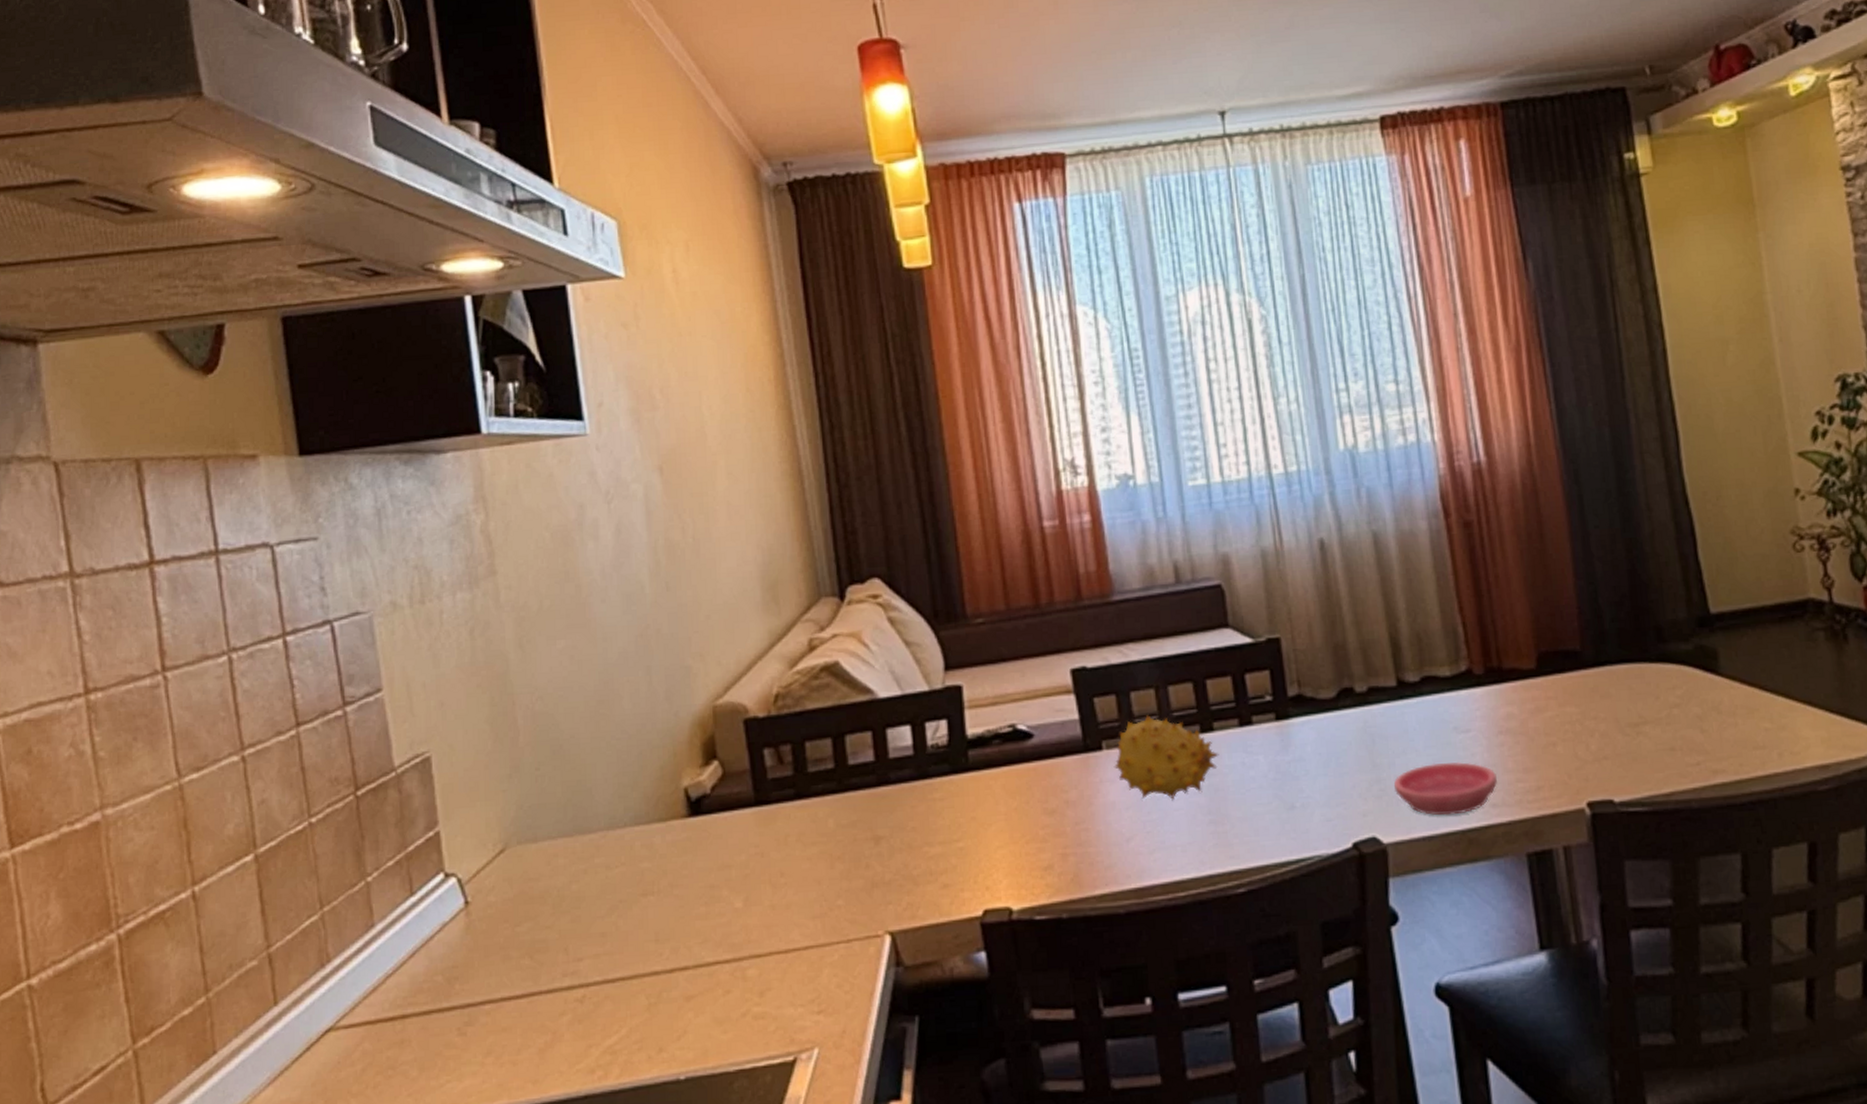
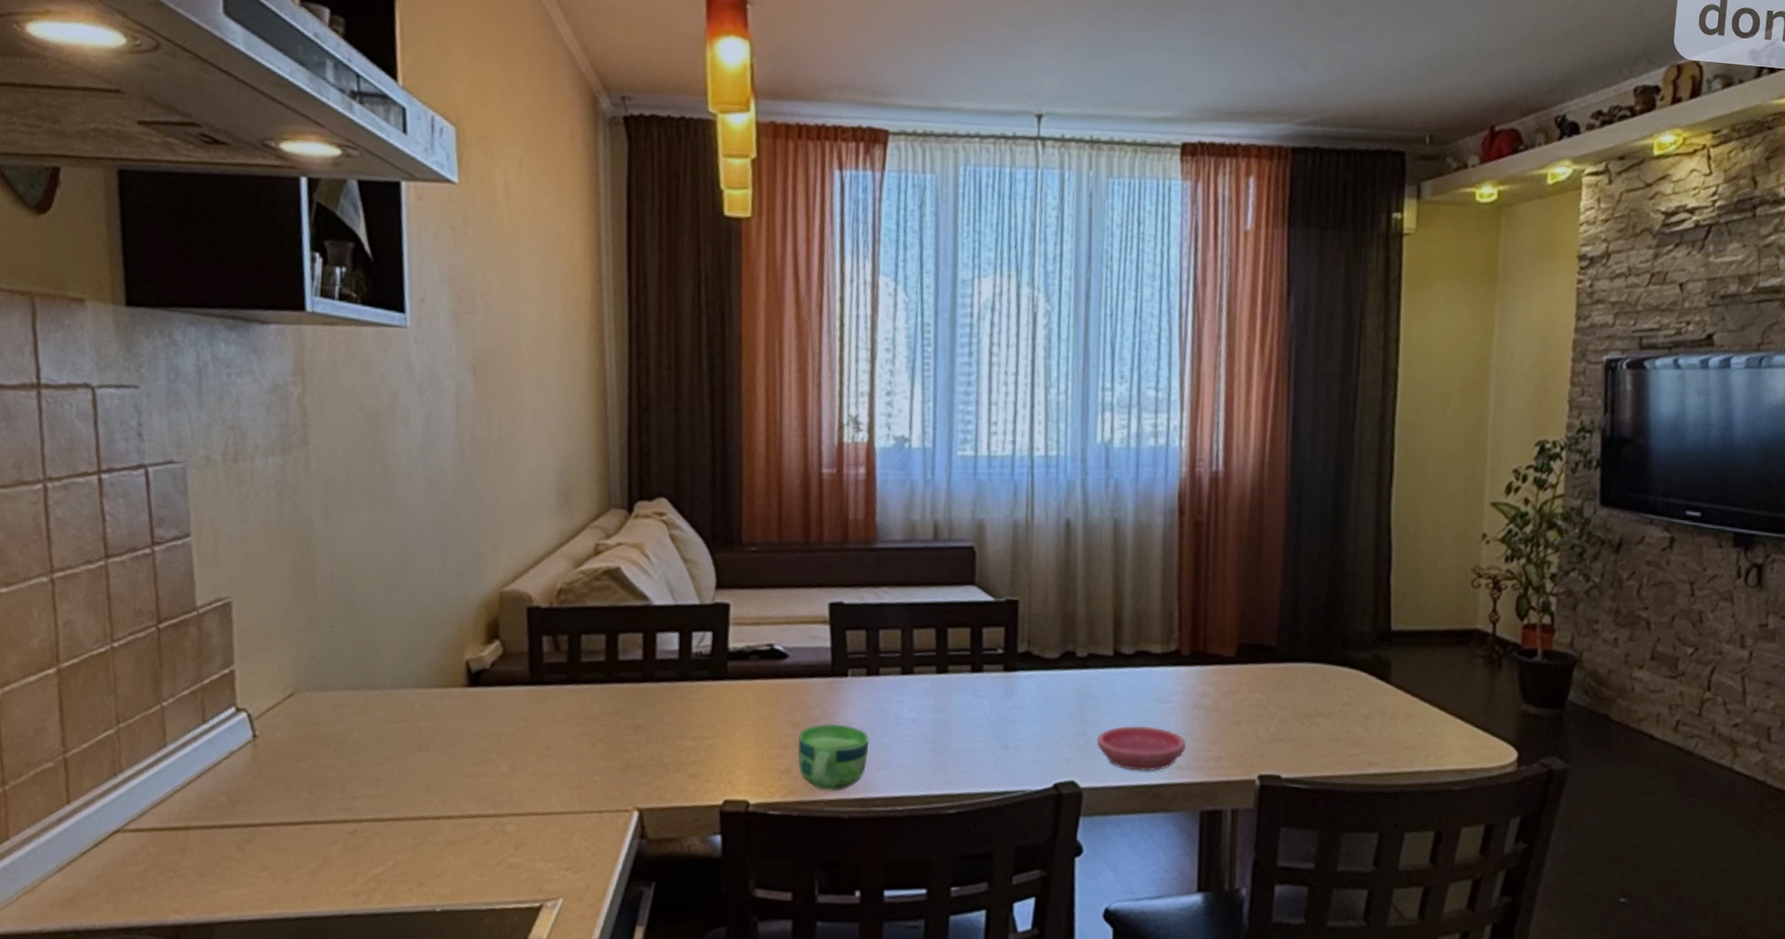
cup: none [1057,806,1138,885] -> present [797,724,869,791]
fruit: present [1113,714,1219,801] -> none [855,651,950,728]

